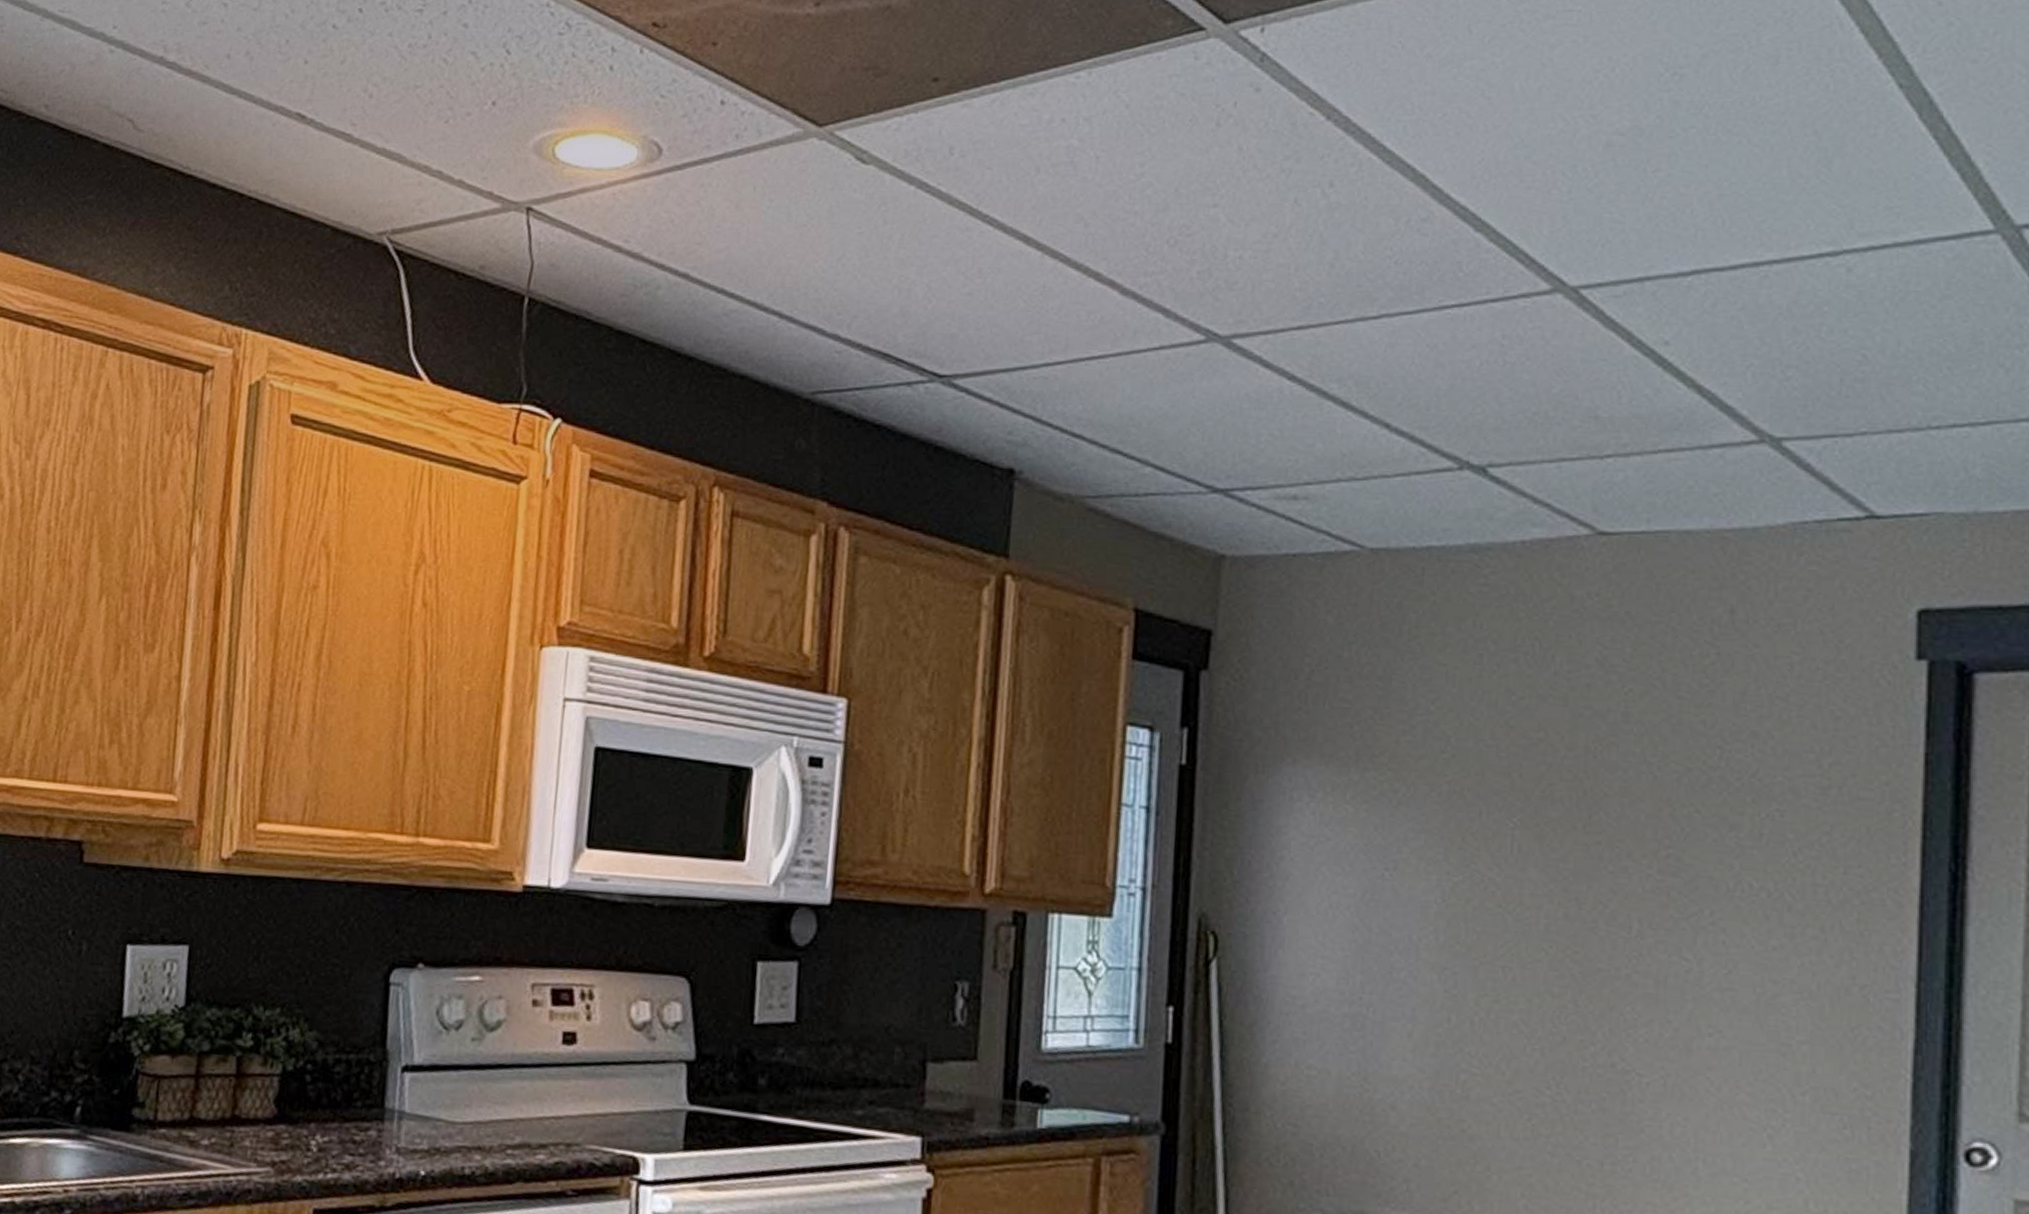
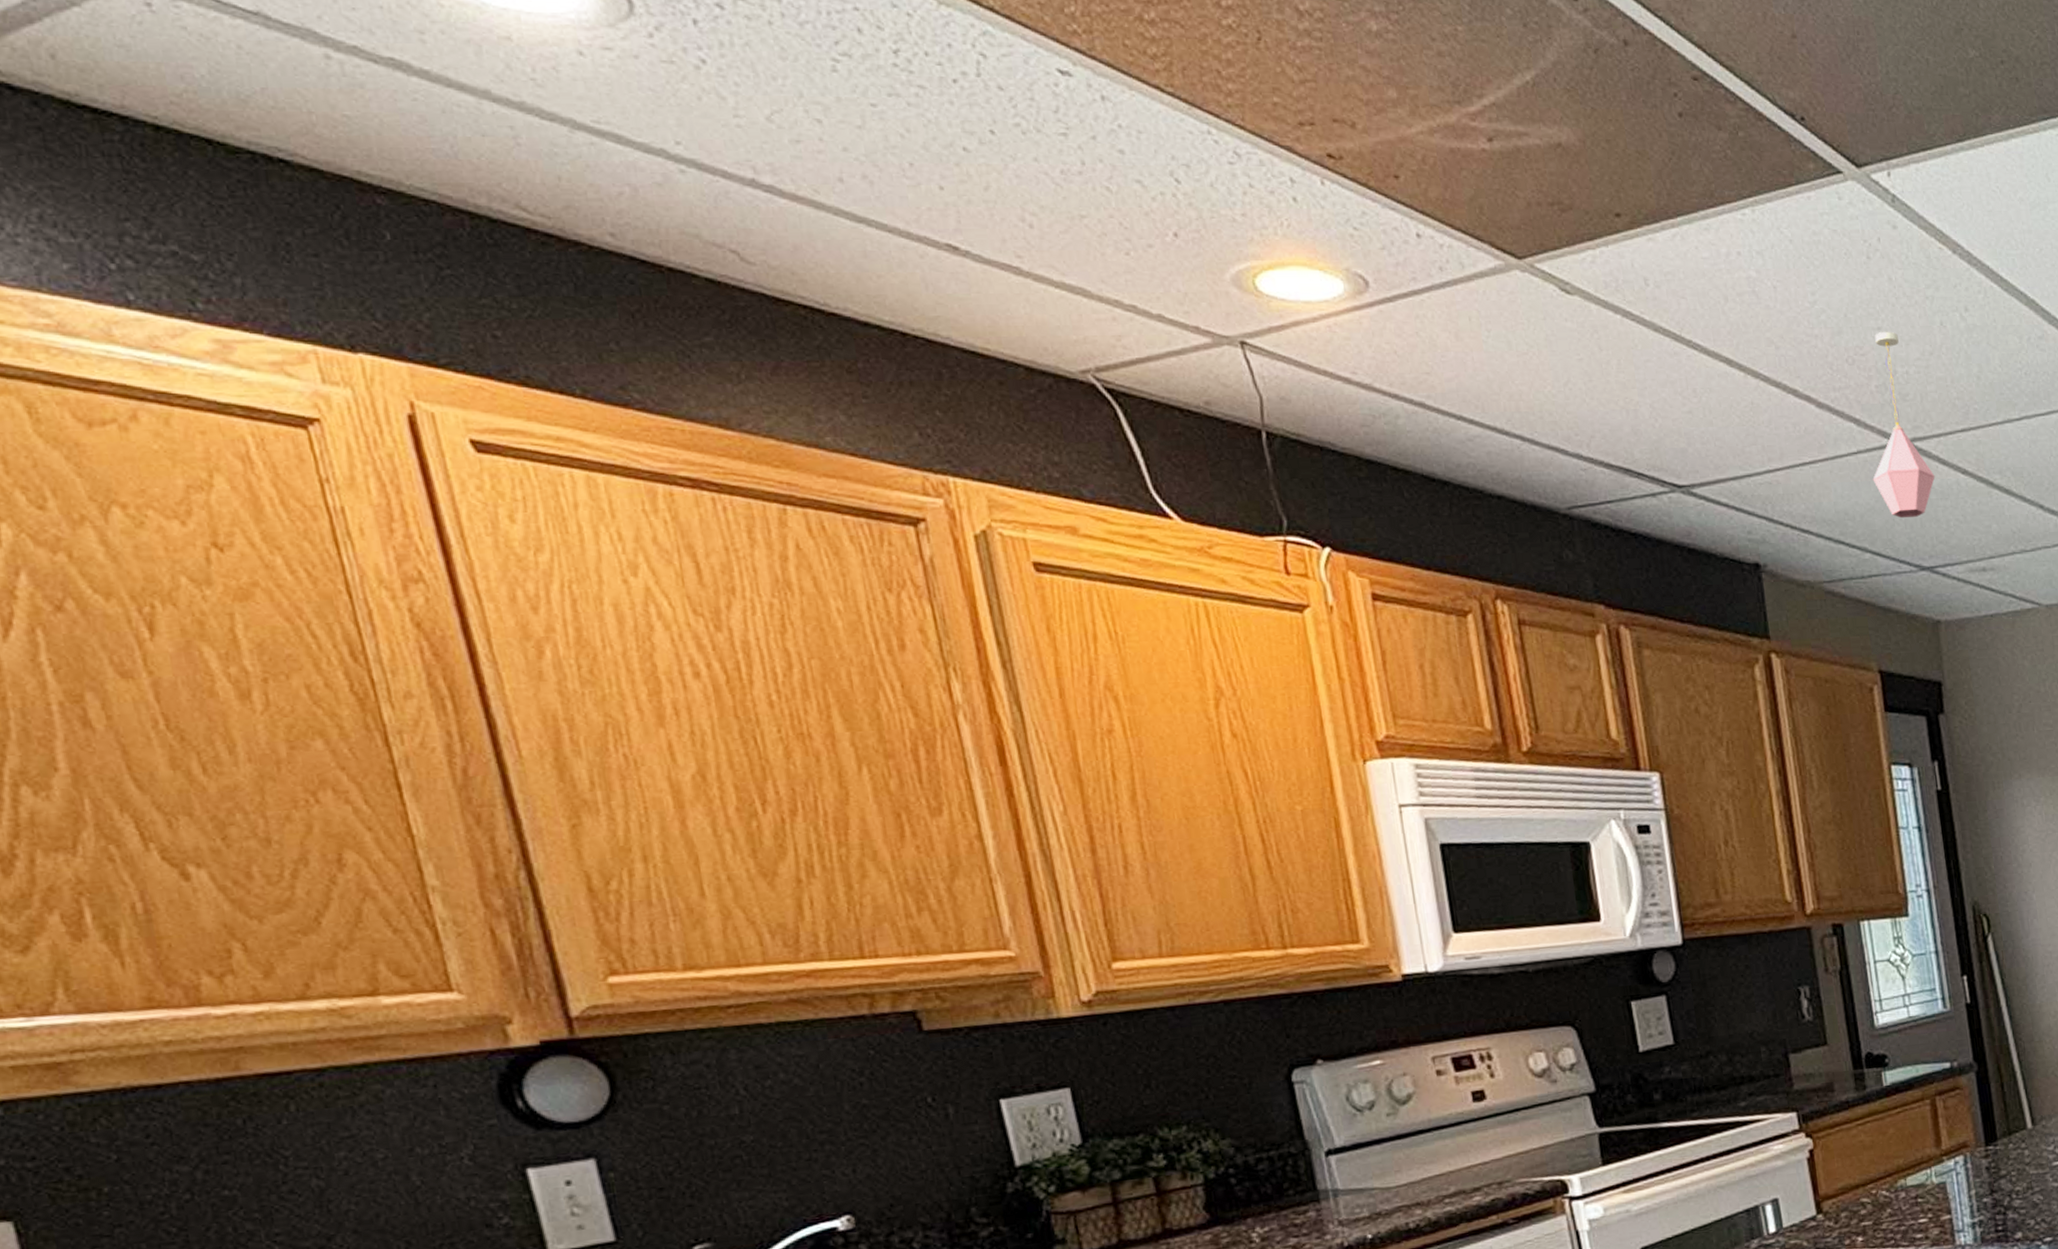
pendant light: none [1172,209,1253,429] -> present [1872,331,1935,519]

